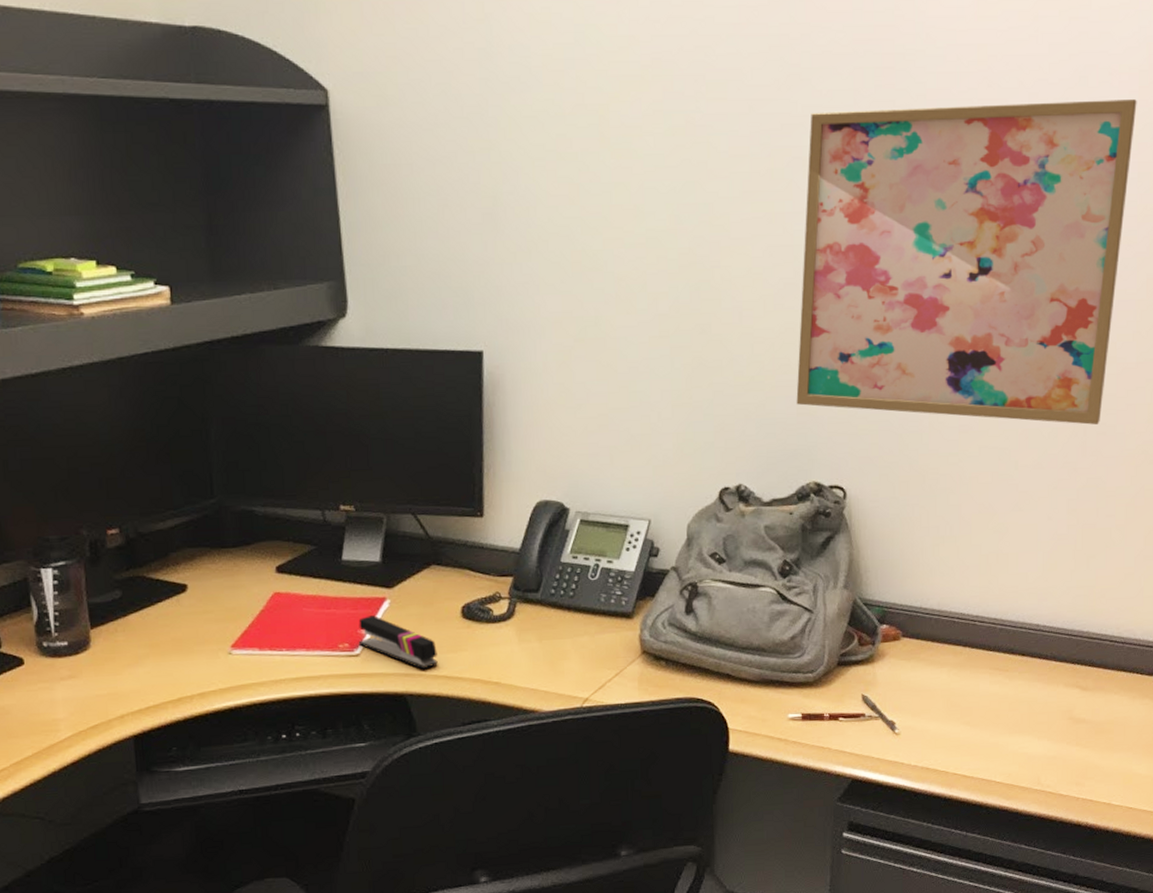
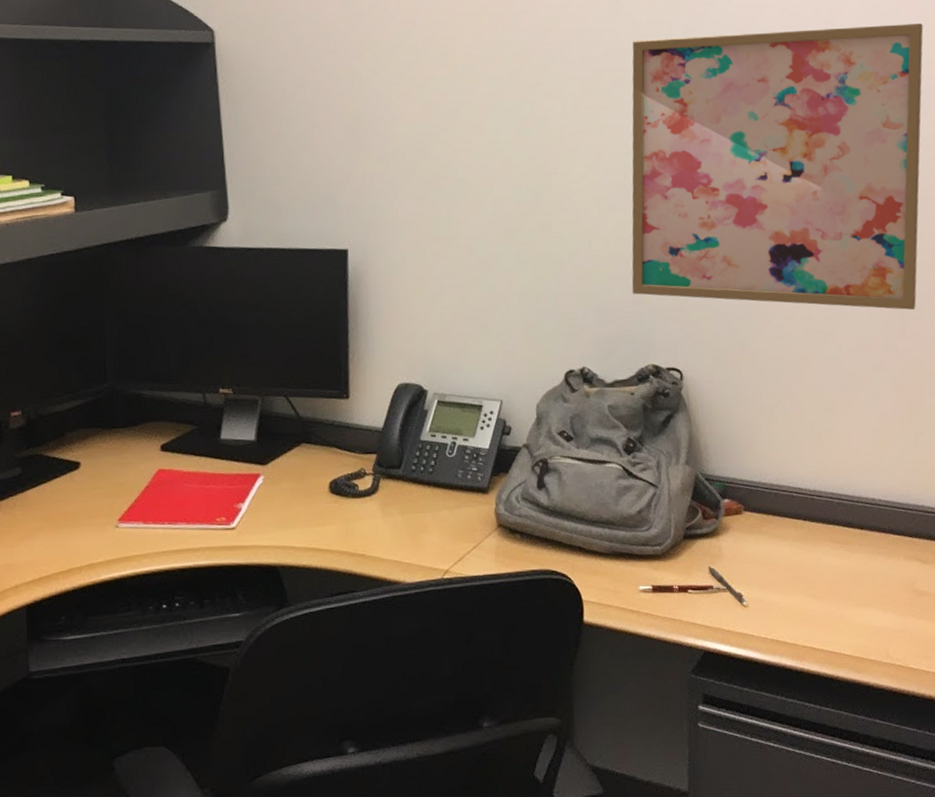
stapler: present [358,615,438,670] -> none [234,491,308,543]

